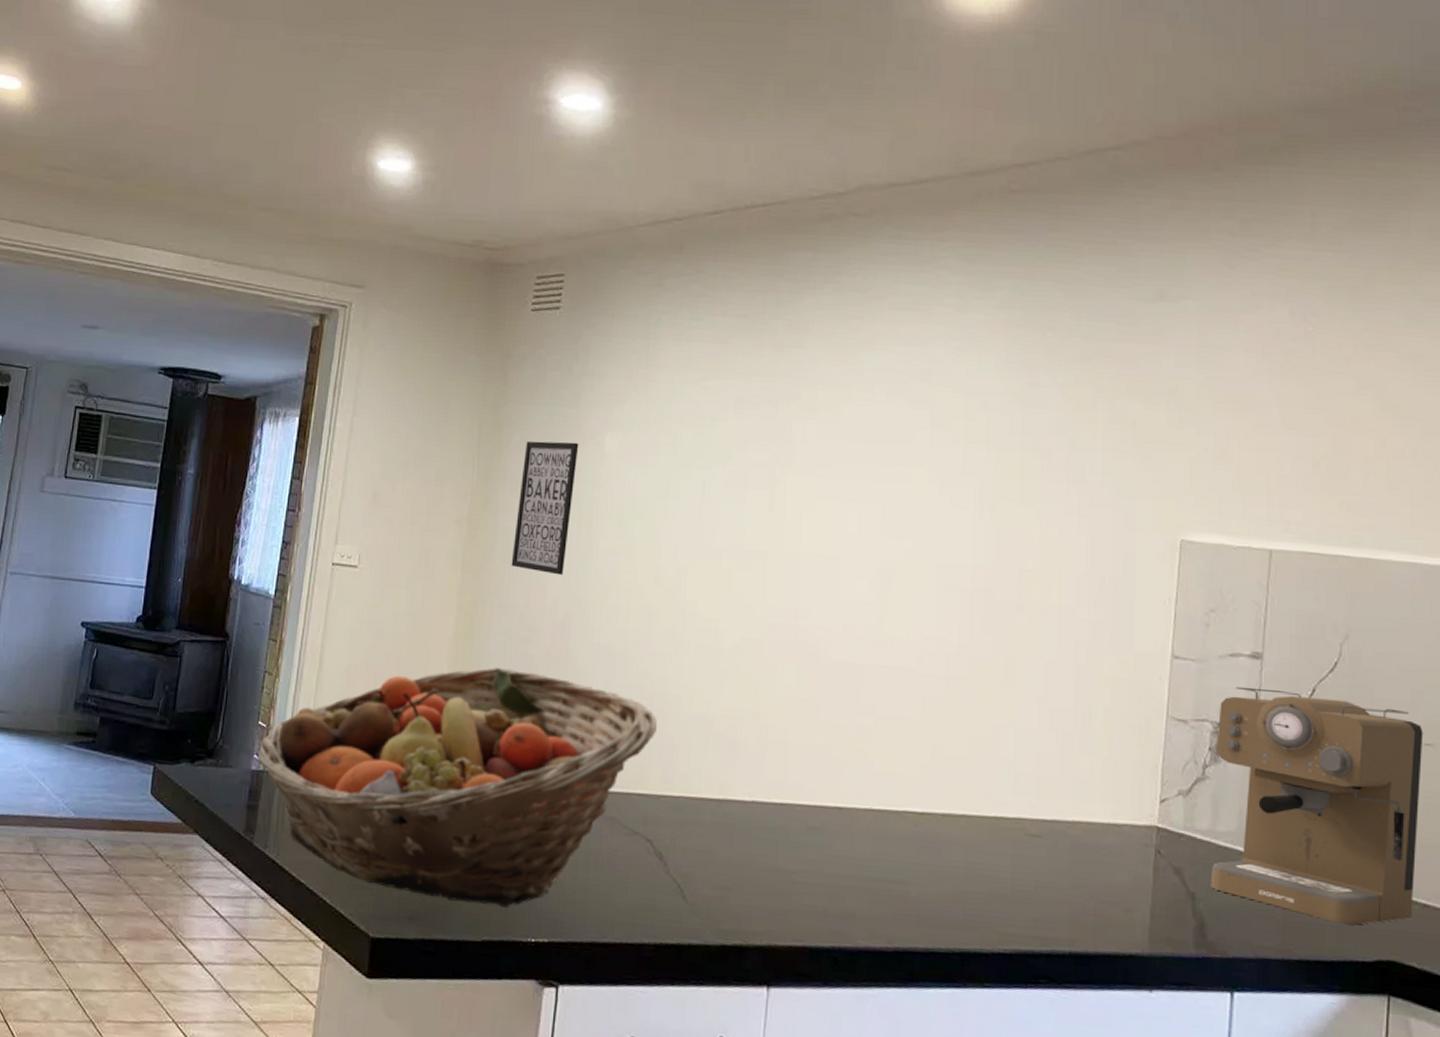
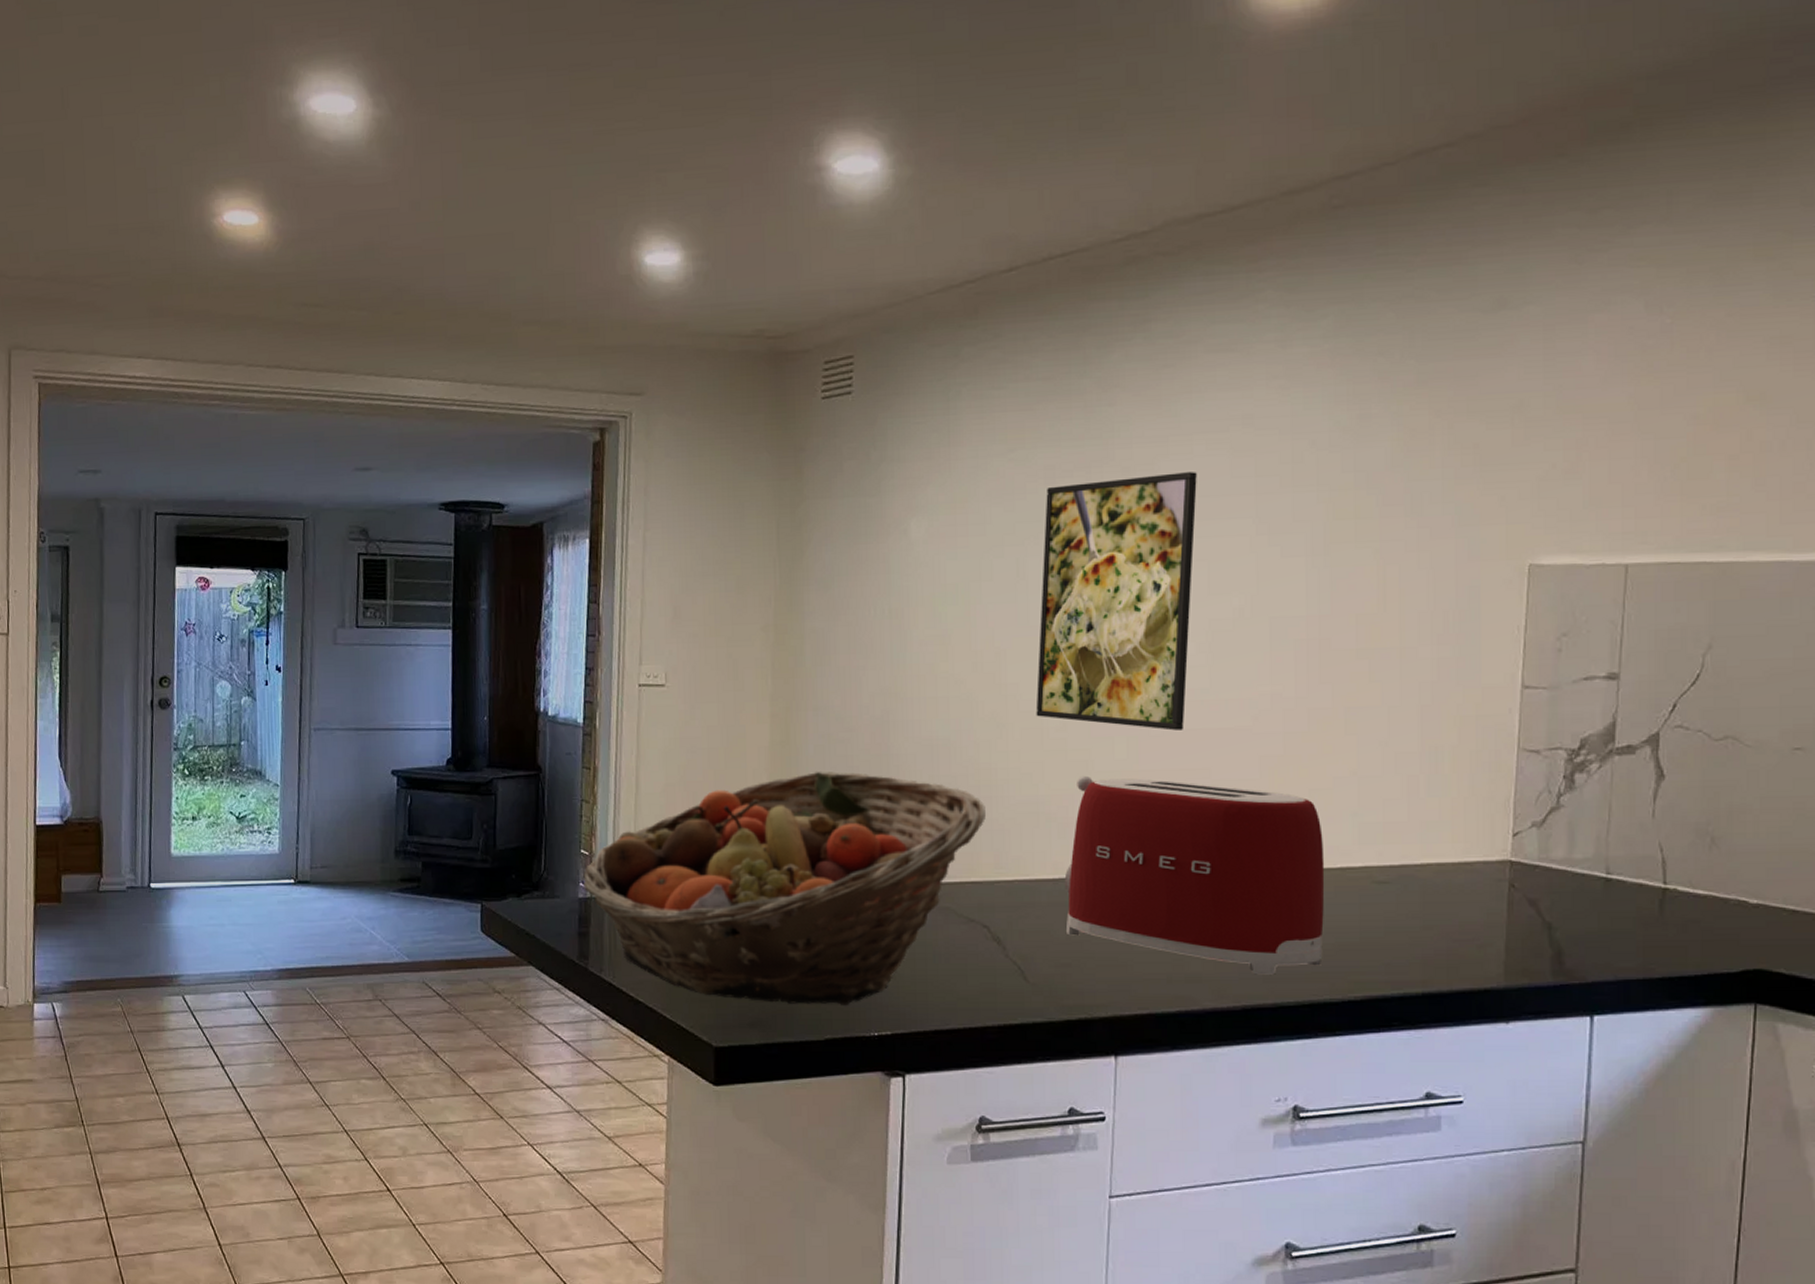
wall art: present [511,441,579,576] -> none [822,533,884,672]
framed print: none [711,416,876,664] -> present [1036,472,1197,731]
toaster: none [728,699,980,919] -> present [1064,775,1325,975]
coffee maker: present [1210,686,1423,925] -> none [1567,709,1793,938]

